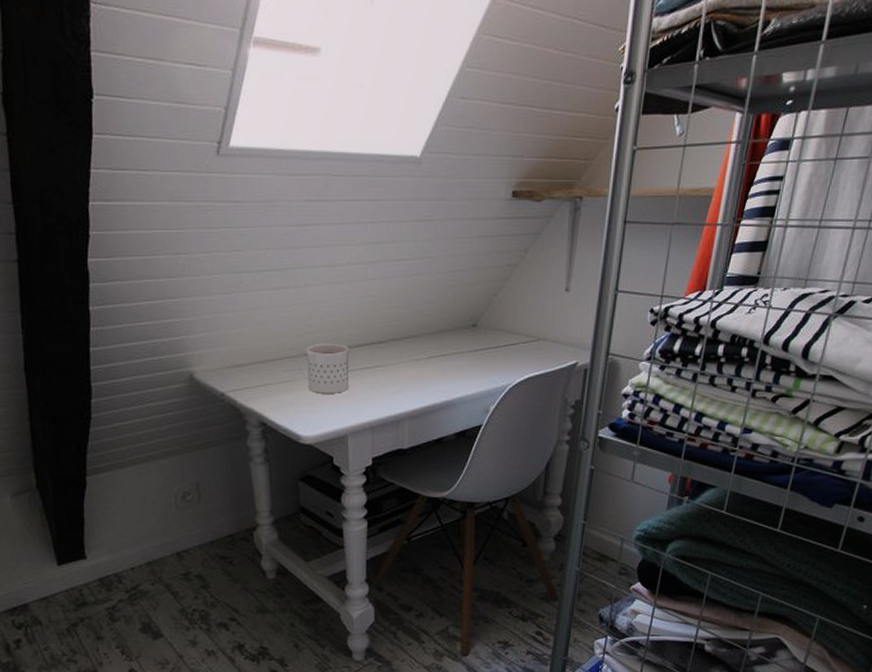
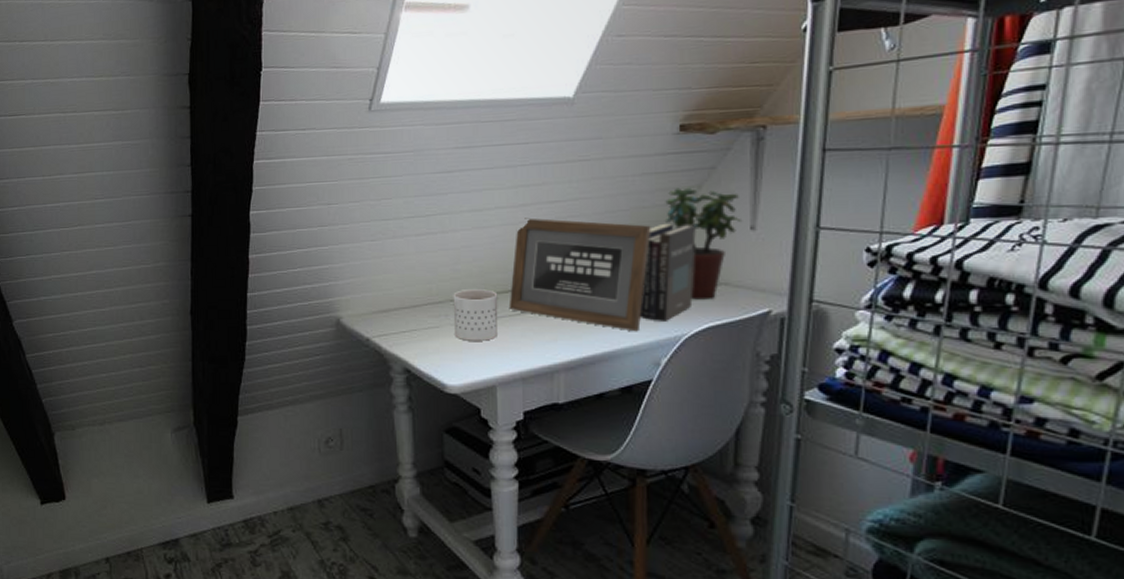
picture frame: none [359,275,485,383] -> present [508,218,651,332]
books: none [473,283,522,373] -> present [639,223,696,321]
potted plant: none [498,251,560,353] -> present [665,187,743,300]

